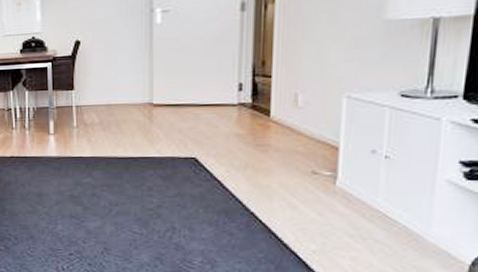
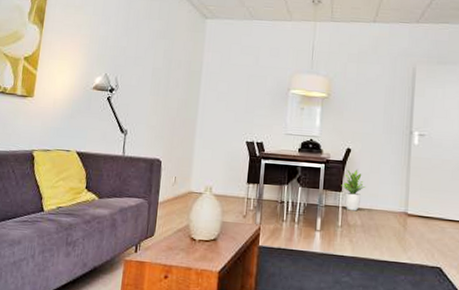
potted plant: none [72,63,102,109] -> present [341,169,366,211]

